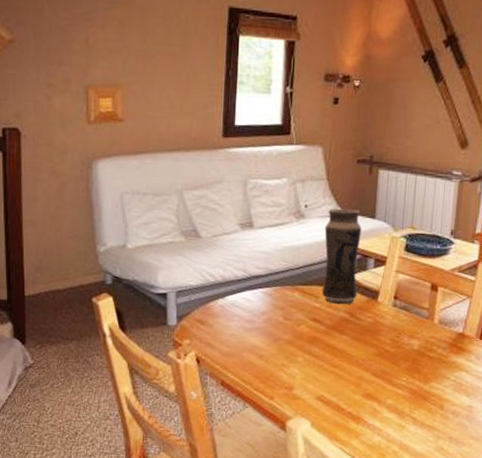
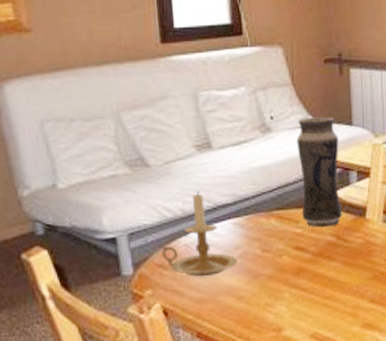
candle holder: none [201,261,263,335] -> present [160,191,238,277]

